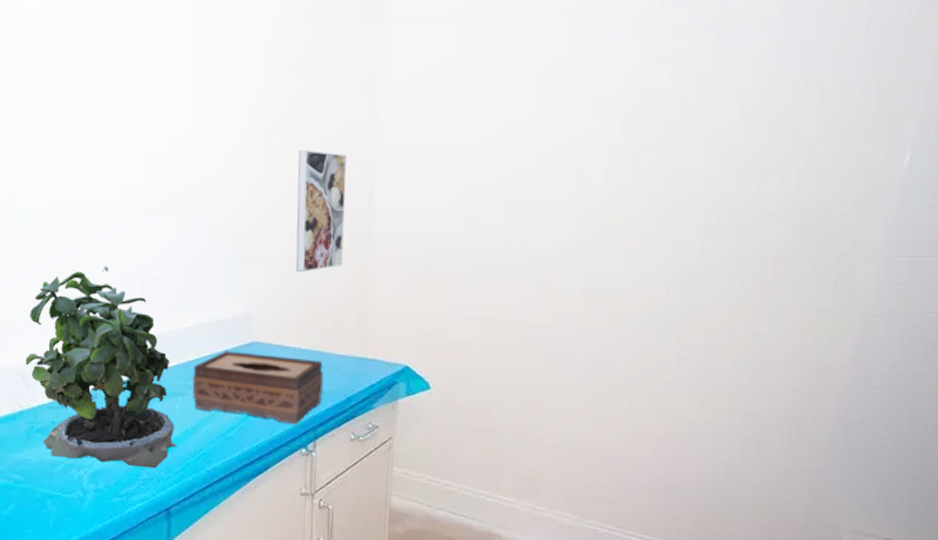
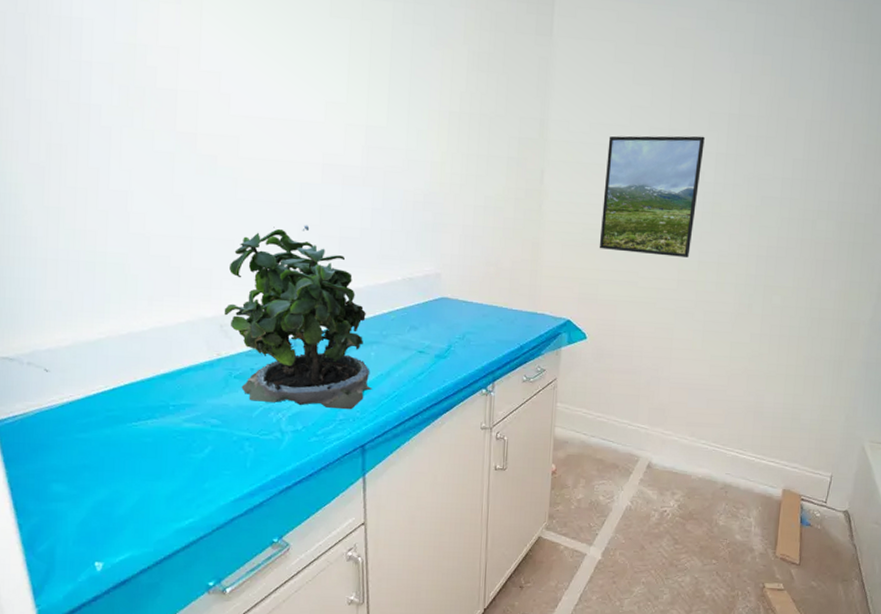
tissue box: present [192,351,324,425] -> none [386,305,502,370]
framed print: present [295,150,348,273] -> none [479,135,523,240]
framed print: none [445,126,590,284] -> present [599,135,705,257]

